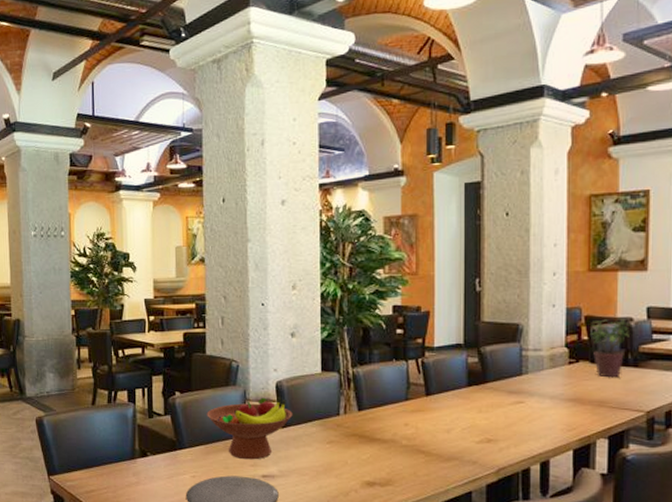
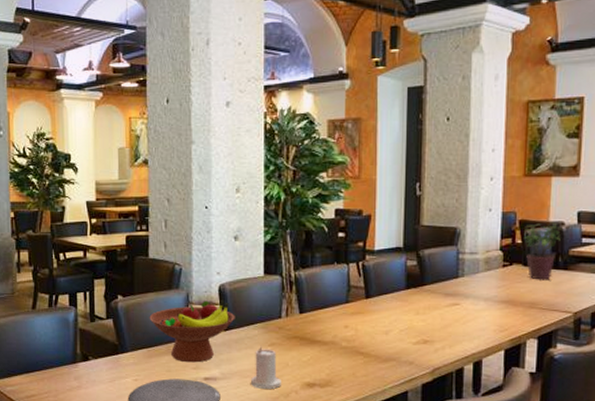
candle: none [310,444,340,487] -> present [251,346,281,389]

